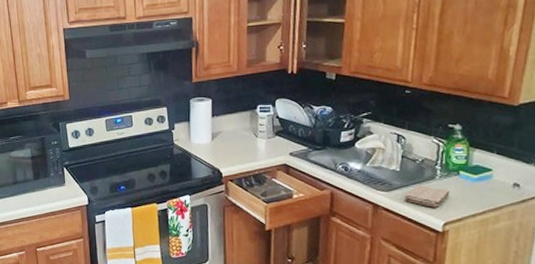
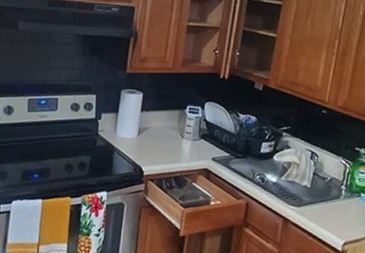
washcloth: present [405,185,450,208] -> none [312,203,351,227]

